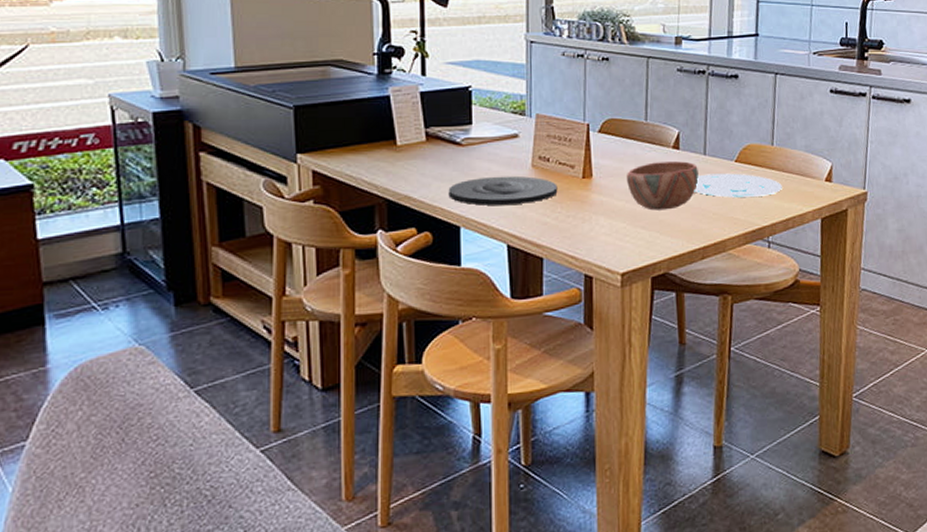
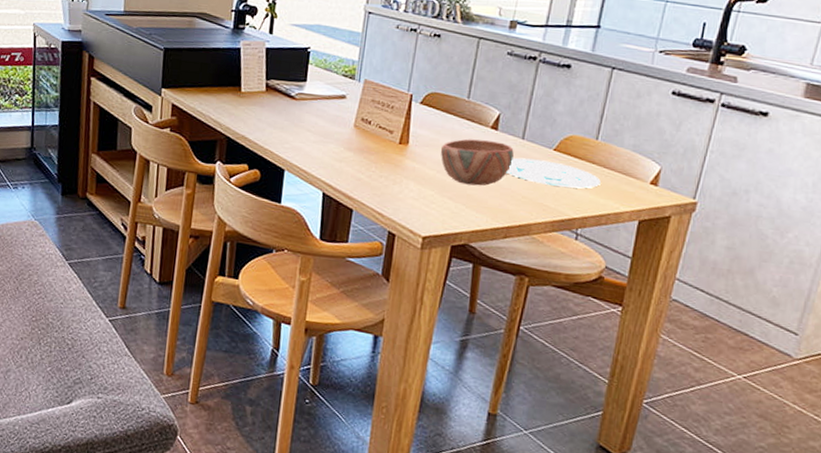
plate: present [448,175,558,206] -> none [278,130,375,159]

